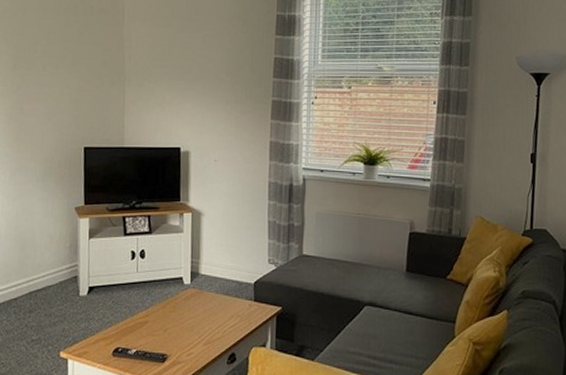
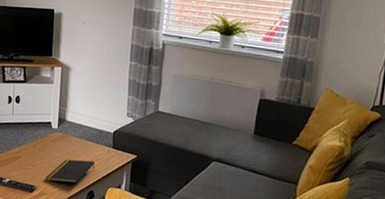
notepad: none [179,318,234,348] -> present [45,159,94,184]

